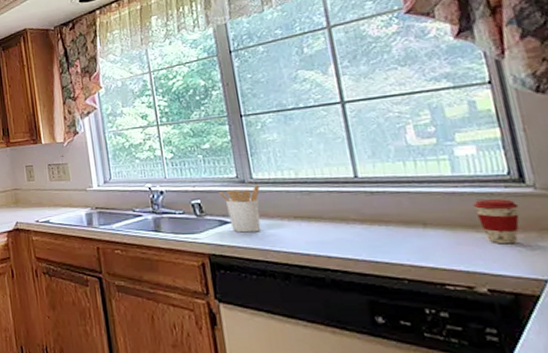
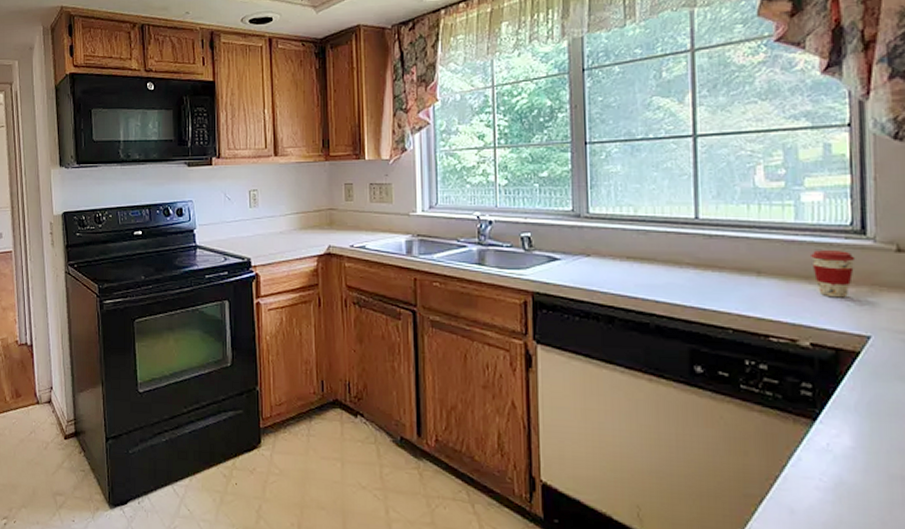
utensil holder: present [219,184,262,233] -> none [551,220,595,271]

